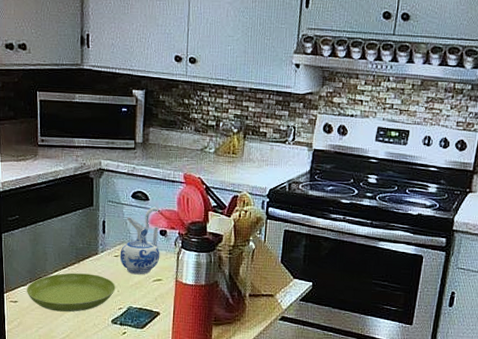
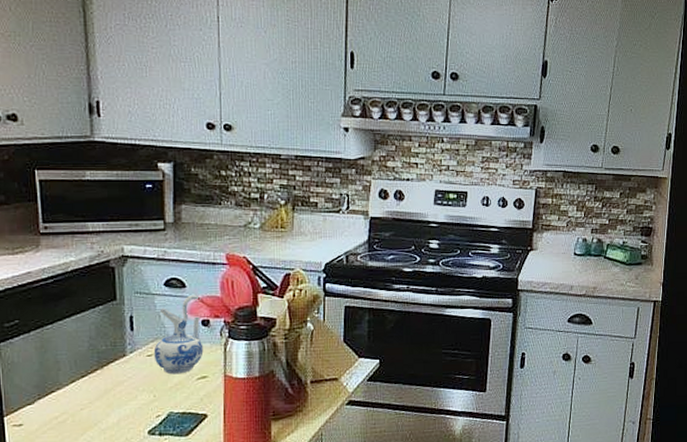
saucer: present [27,272,116,312] -> none [35,380,151,430]

